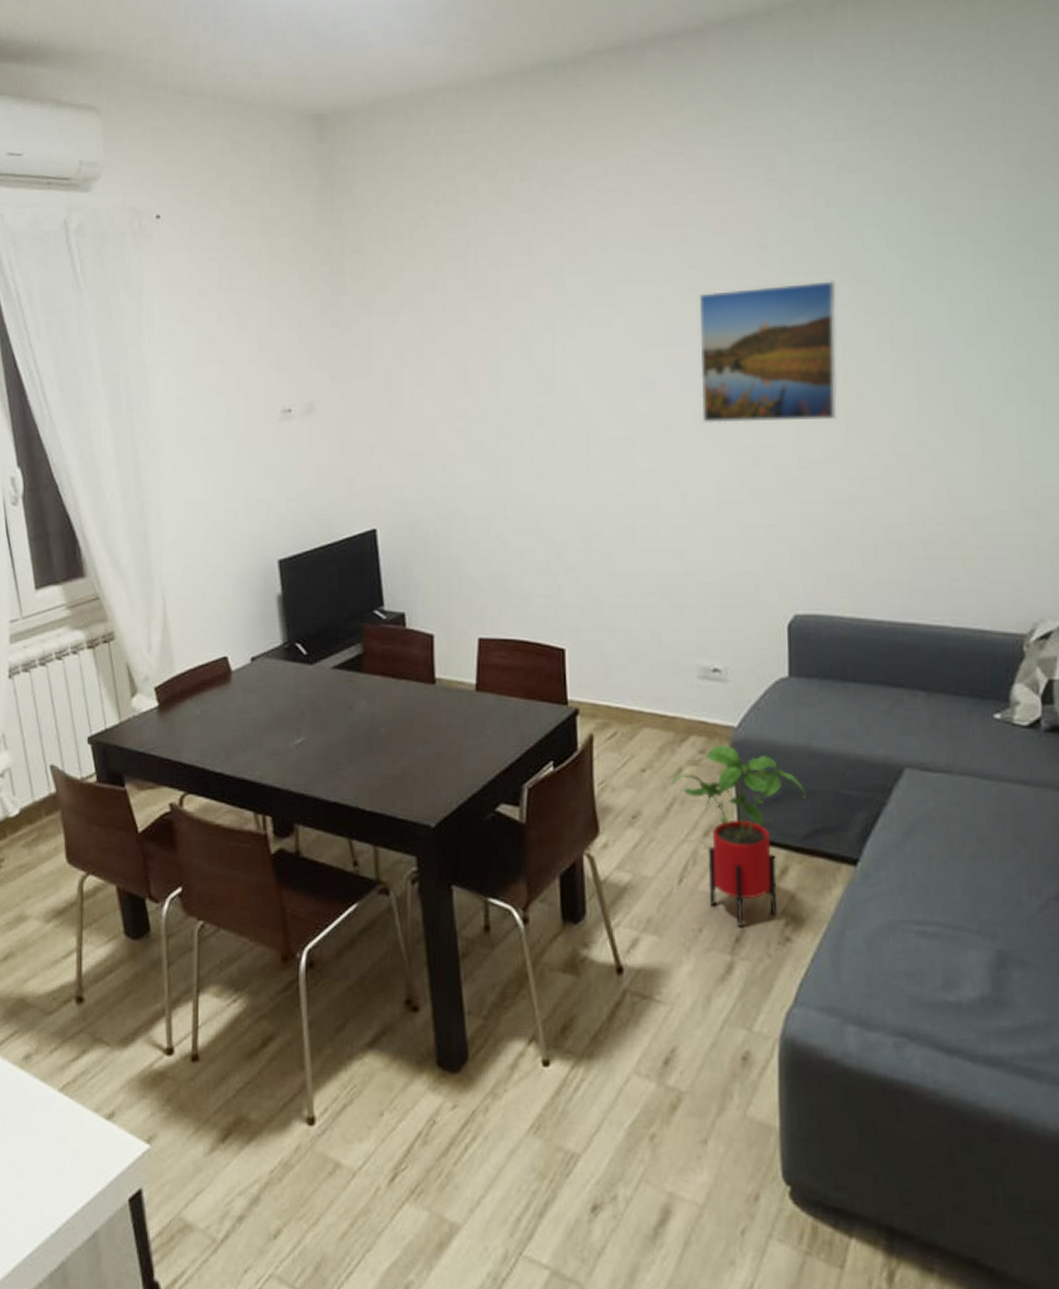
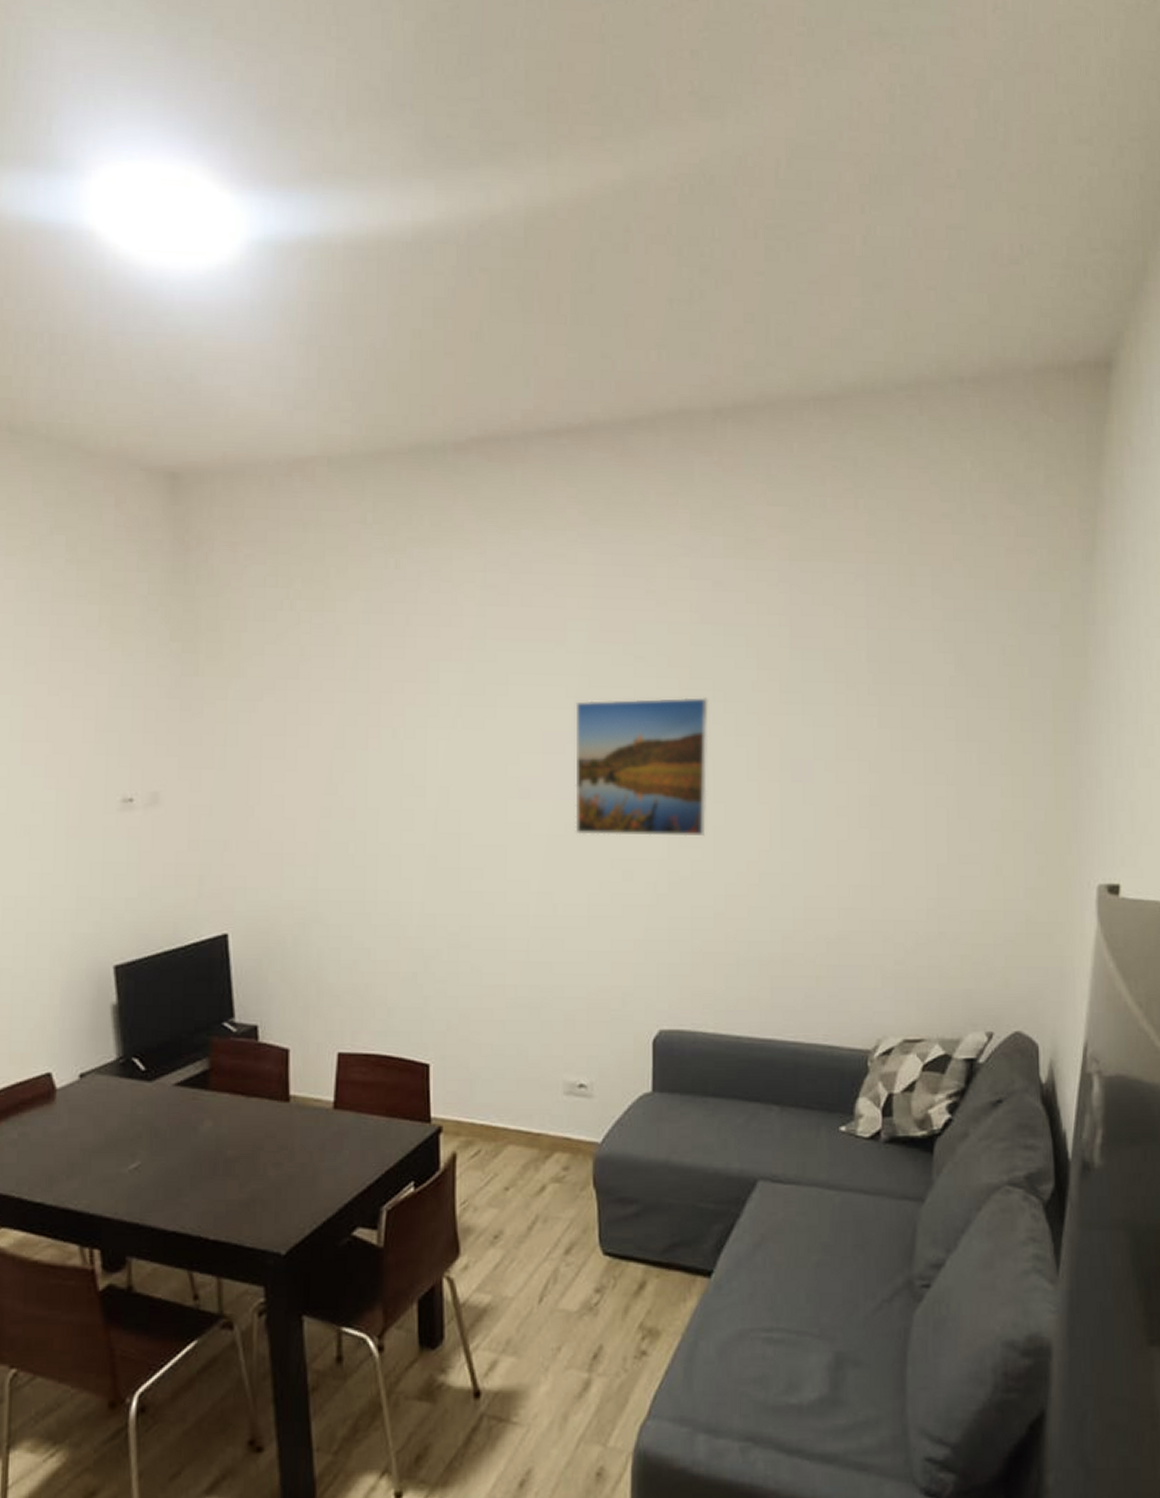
house plant: present [670,744,806,927] -> none [533,1161,665,1343]

